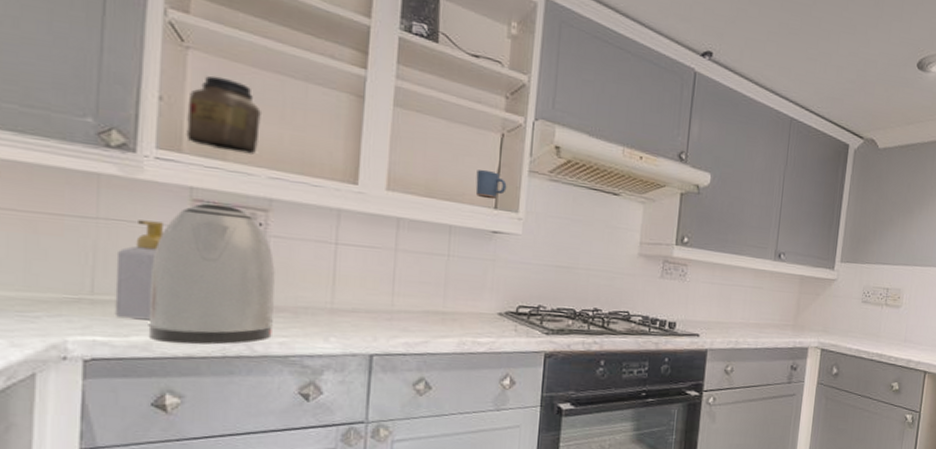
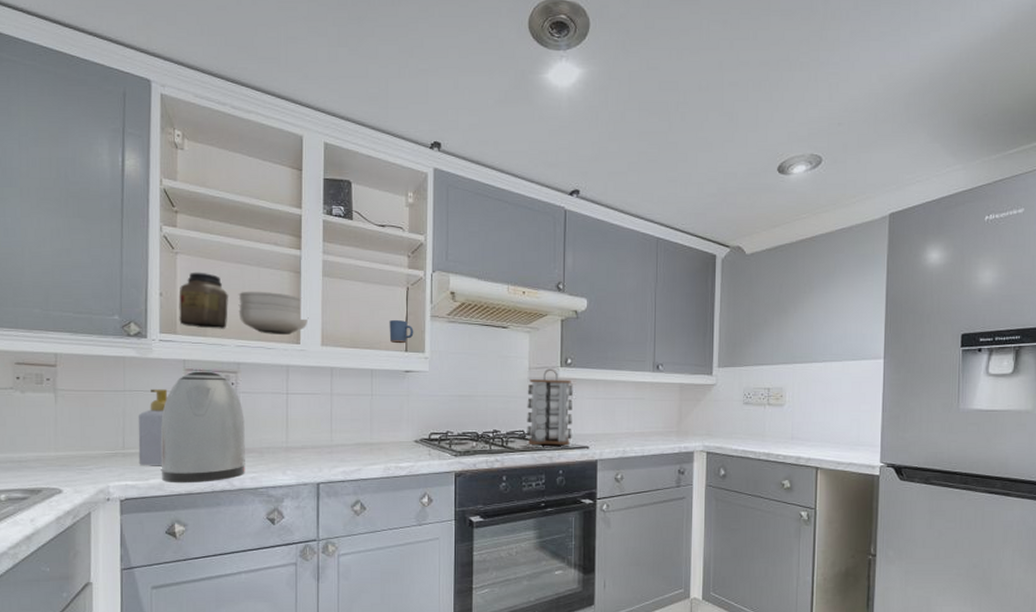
bowl: none [274,110,372,172] -> present [238,291,309,335]
spice rack: none [632,245,687,332] -> present [527,368,573,446]

